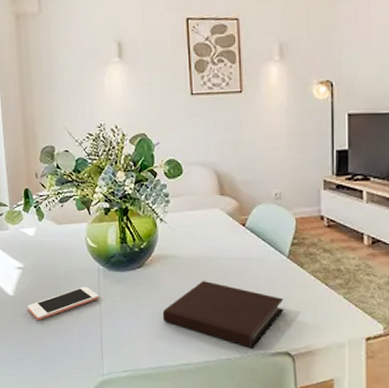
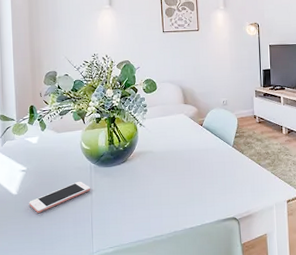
notebook: present [162,281,284,349] -> none [141,169,231,218]

